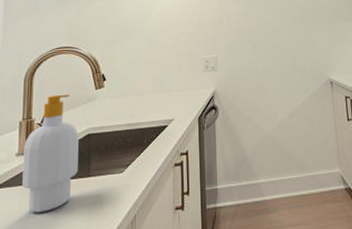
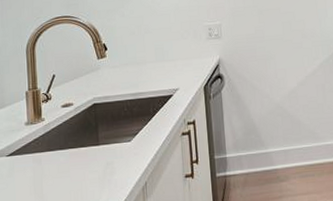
soap bottle: present [22,94,79,213] -> none [32,64,87,179]

